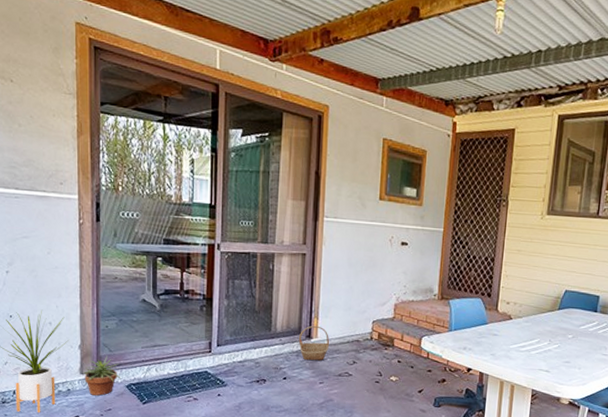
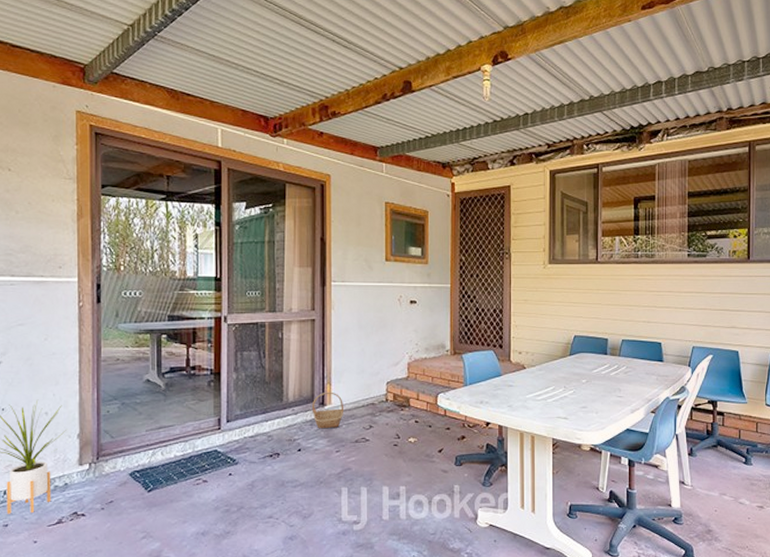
potted plant: present [82,355,121,396] -> none [81,443,124,489]

